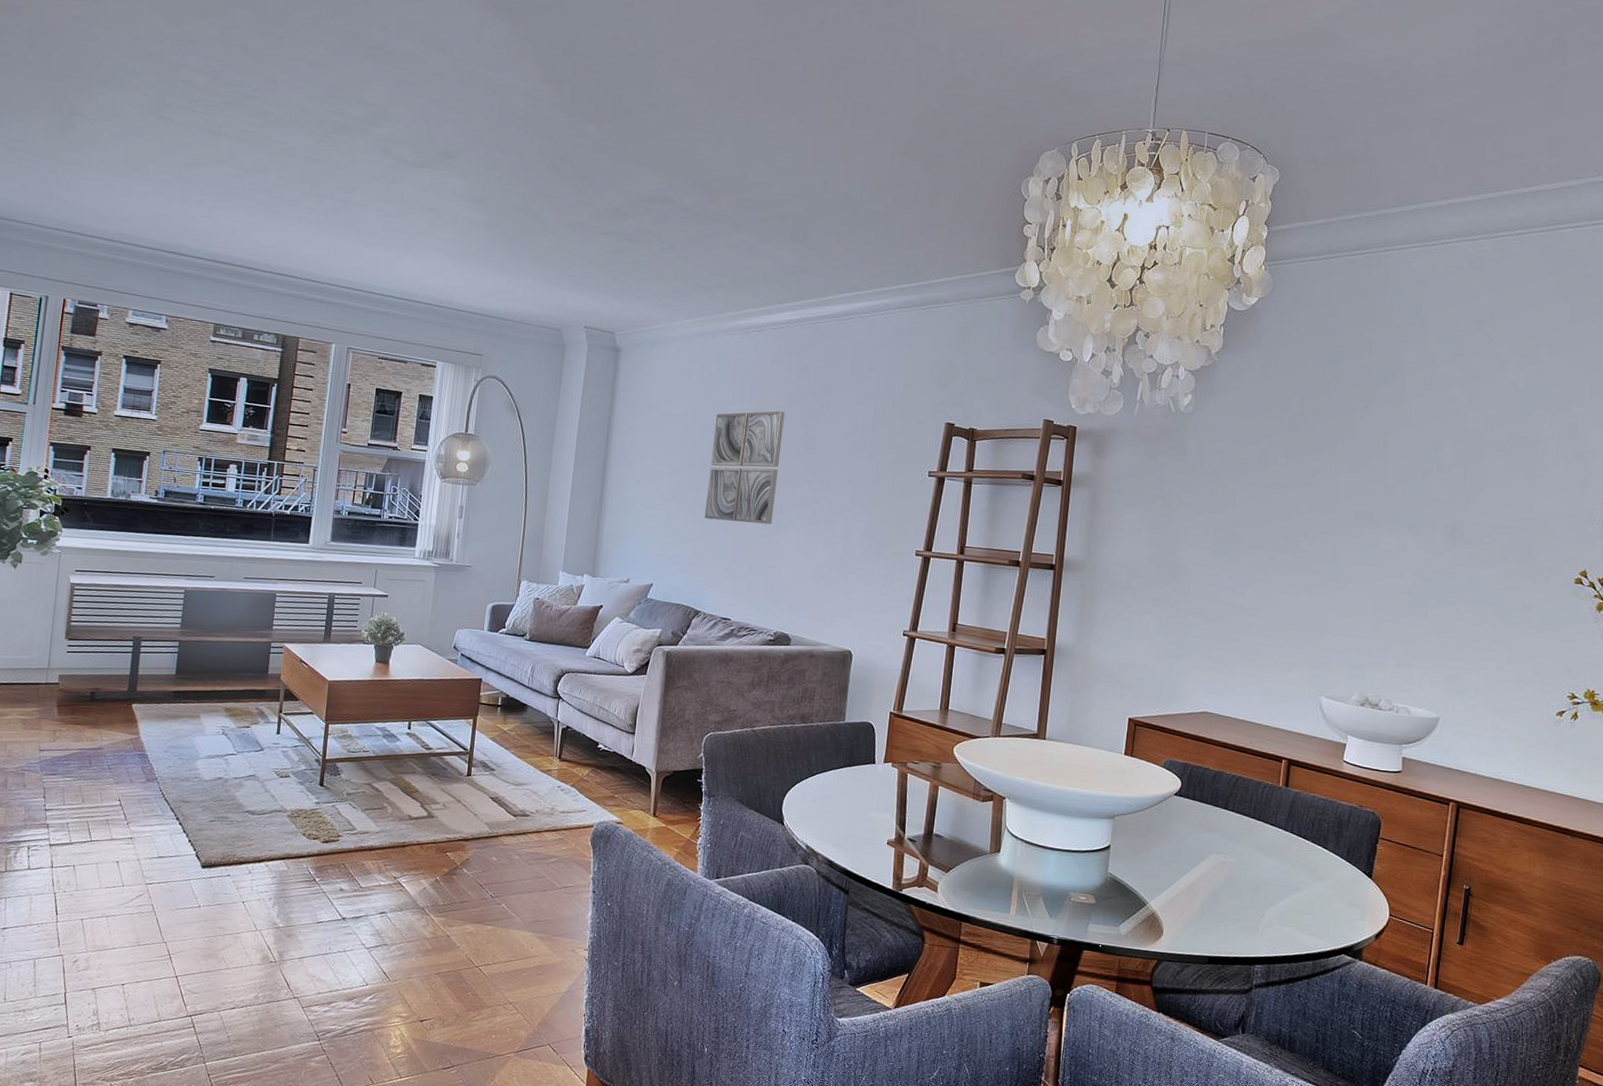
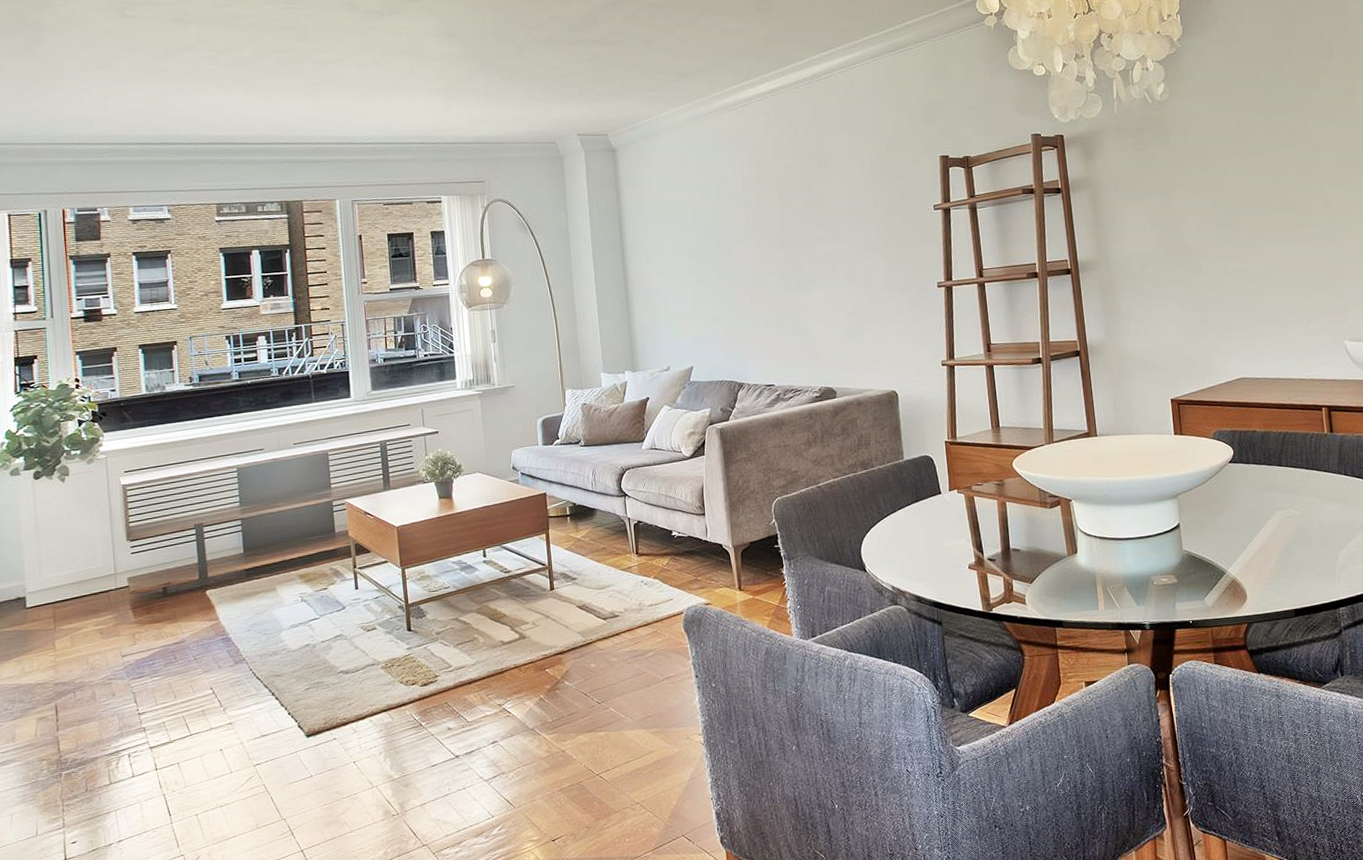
wall art: present [704,411,785,525] -> none [720,176,795,294]

